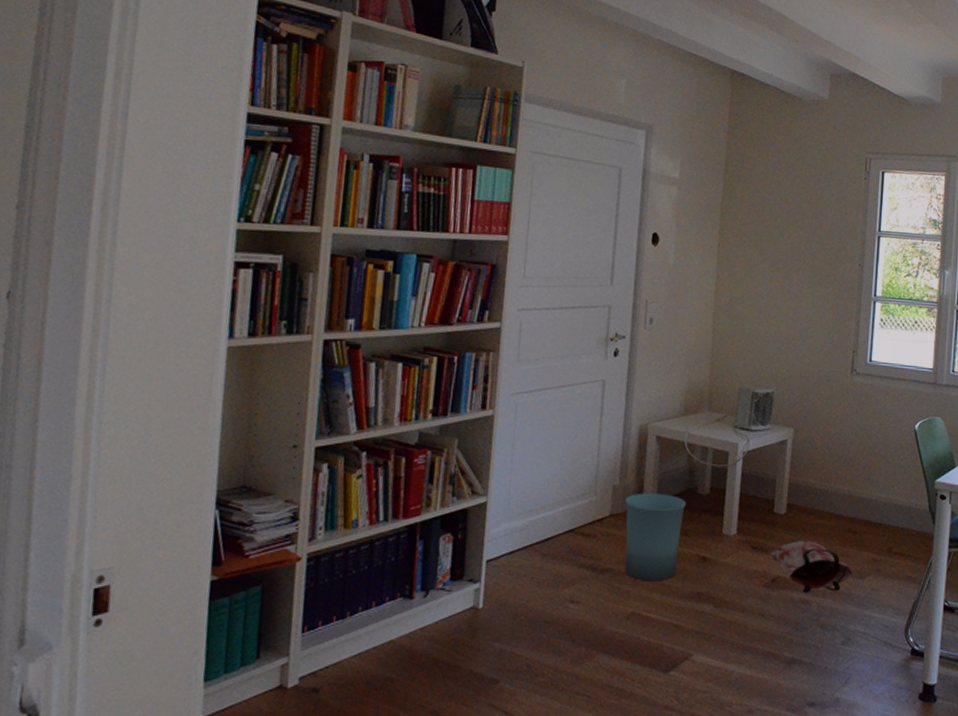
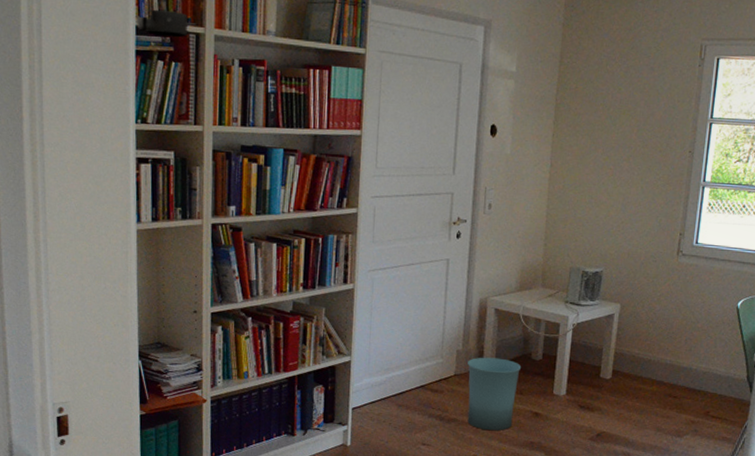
alarm clock: none [247,97,321,128] -> present [135,10,196,38]
bag: present [770,540,854,592] -> none [596,401,673,447]

